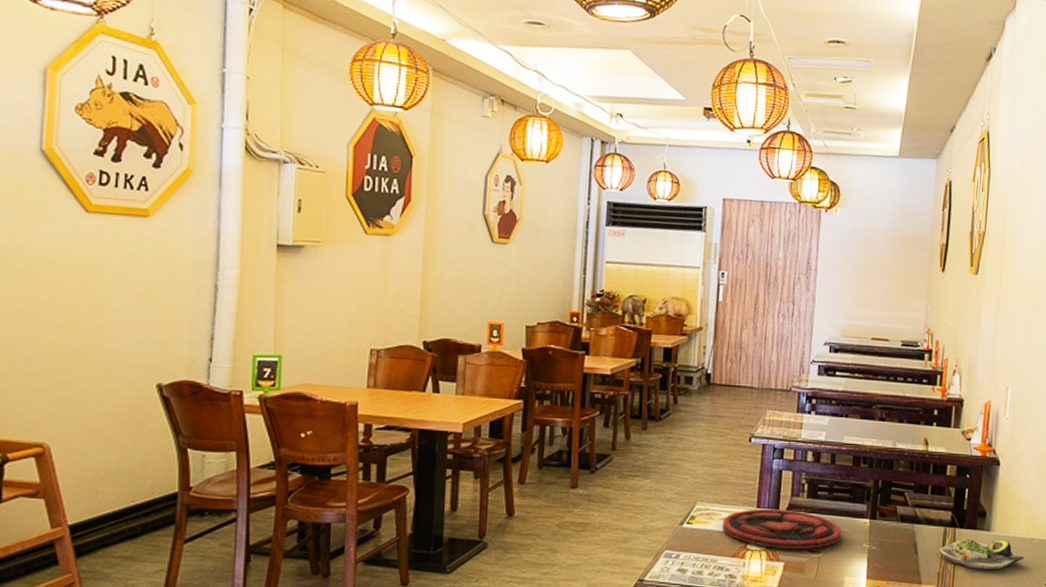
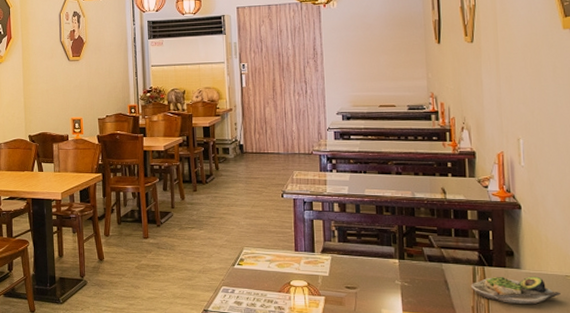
plate: present [722,508,841,549] -> none [267,252,373,285]

